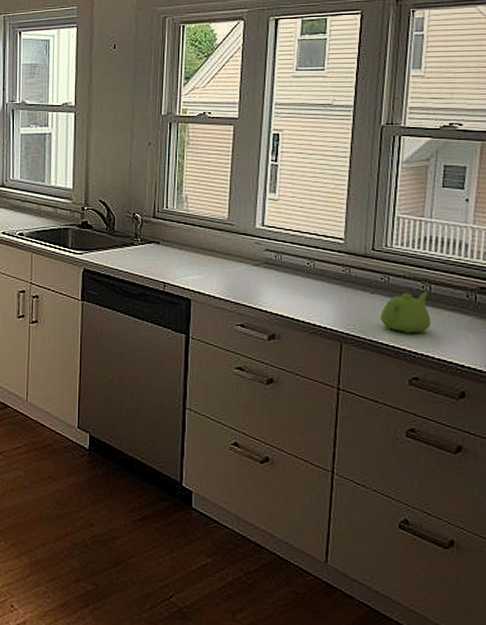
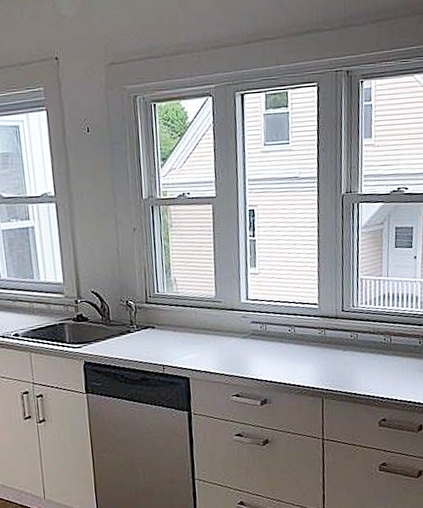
teapot: present [381,292,431,333] -> none [352,344,393,382]

